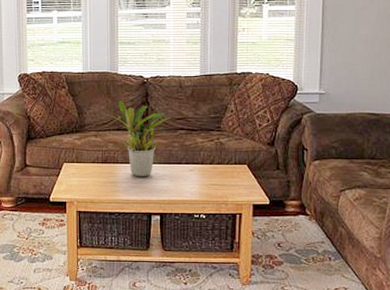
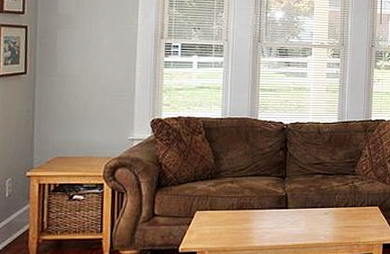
potted plant: present [104,101,171,177] -> none [241,146,309,223]

